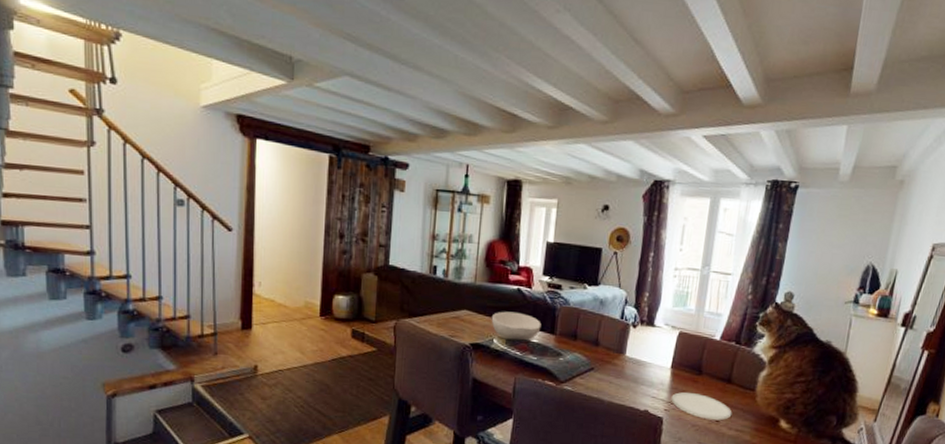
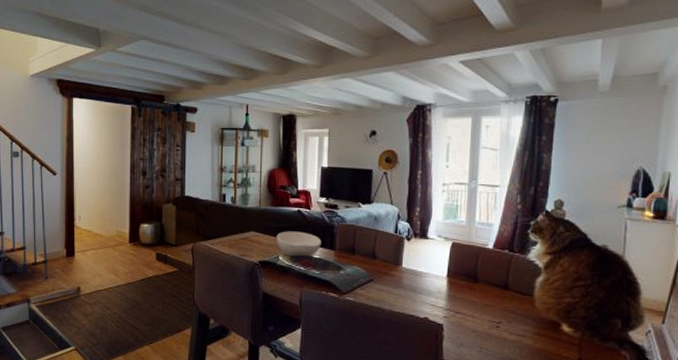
plate: present [671,392,732,421] -> none [449,300,512,326]

